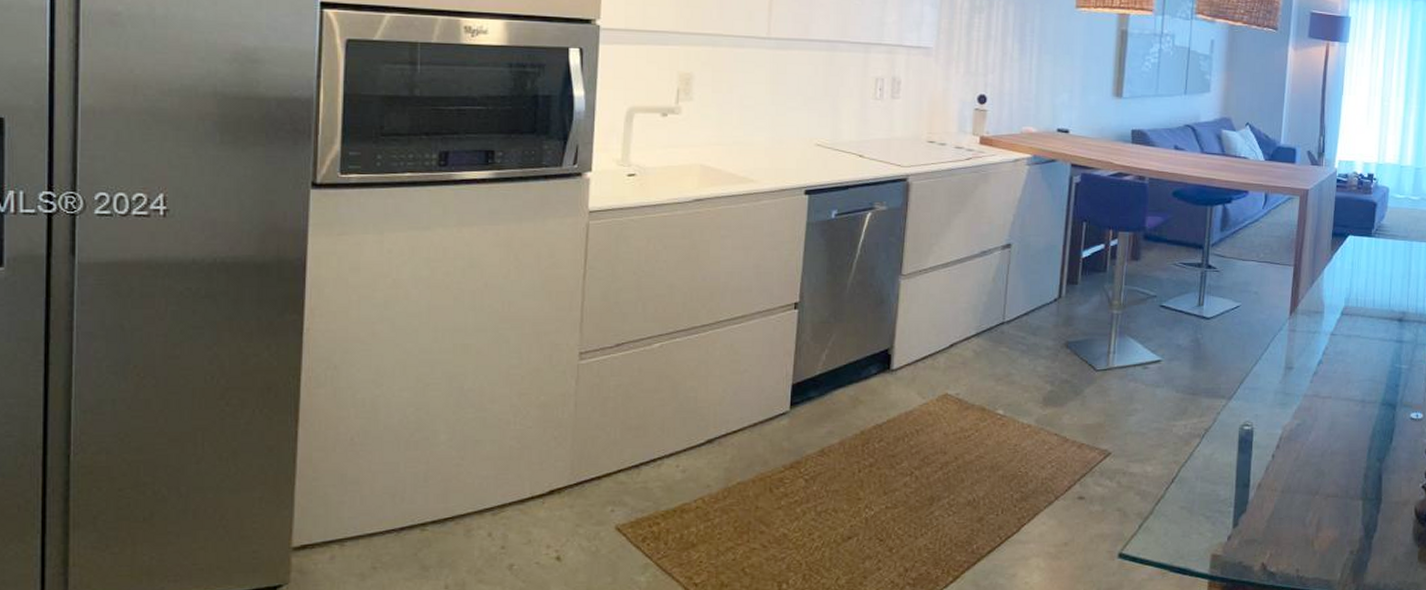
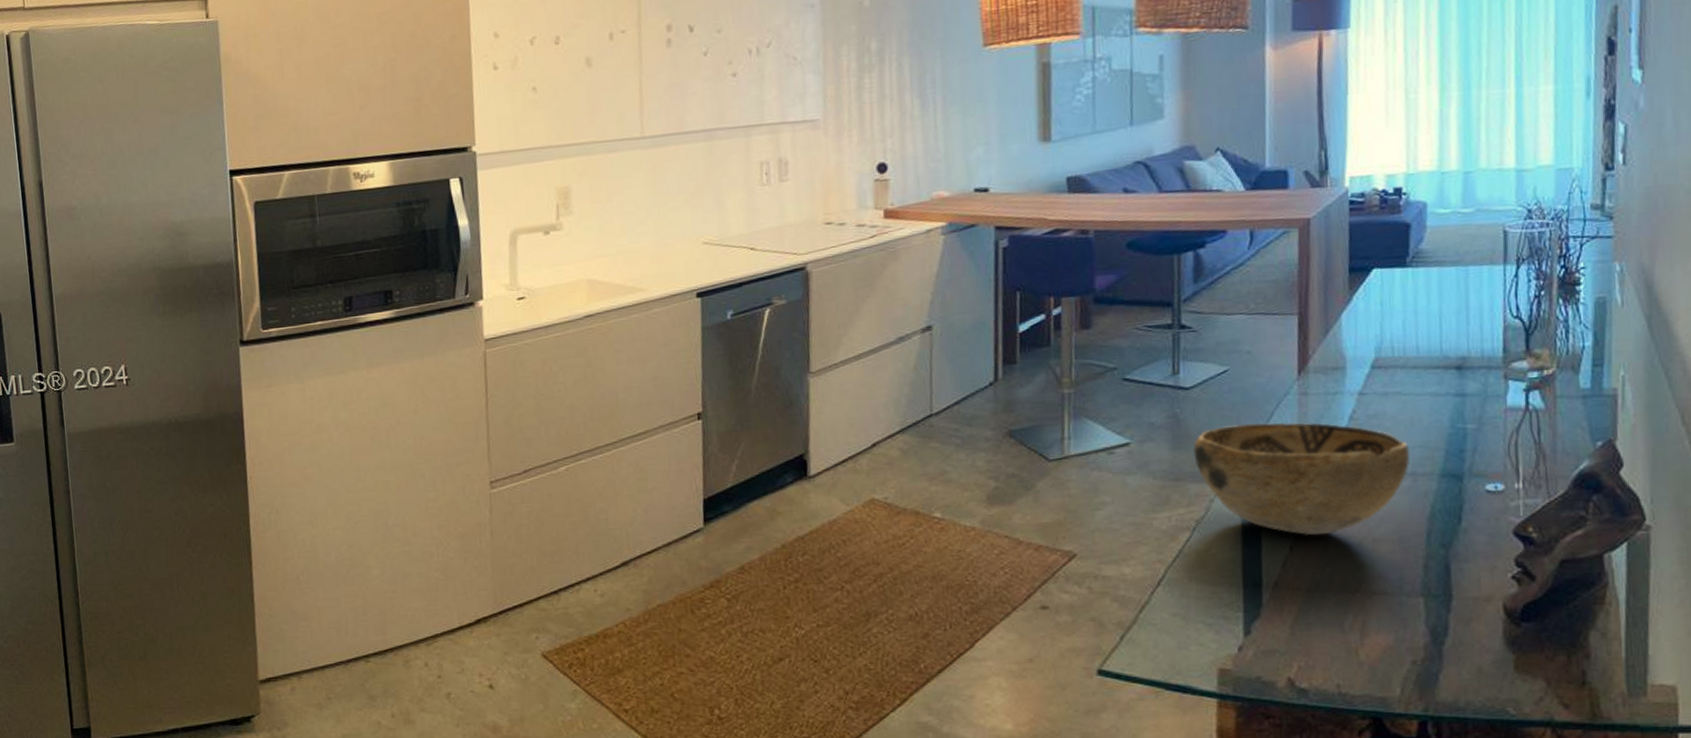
decorative bowl: none [1208,352,1362,446] -> present [1193,422,1410,535]

